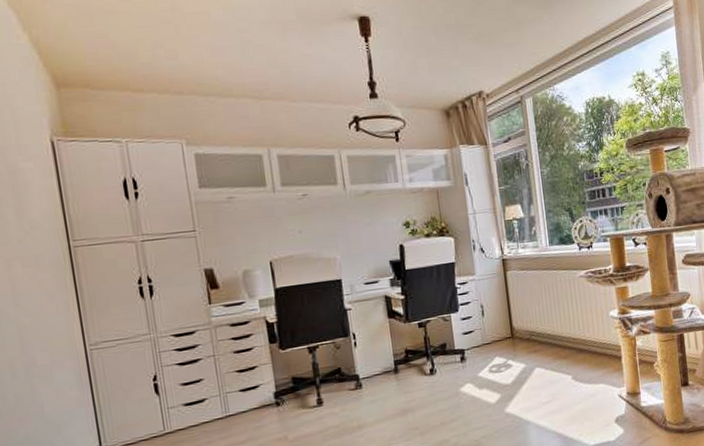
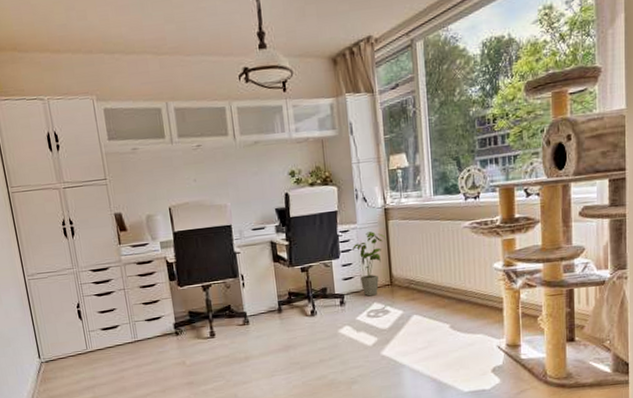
house plant: none [472,283,506,351] -> present [353,231,387,297]

